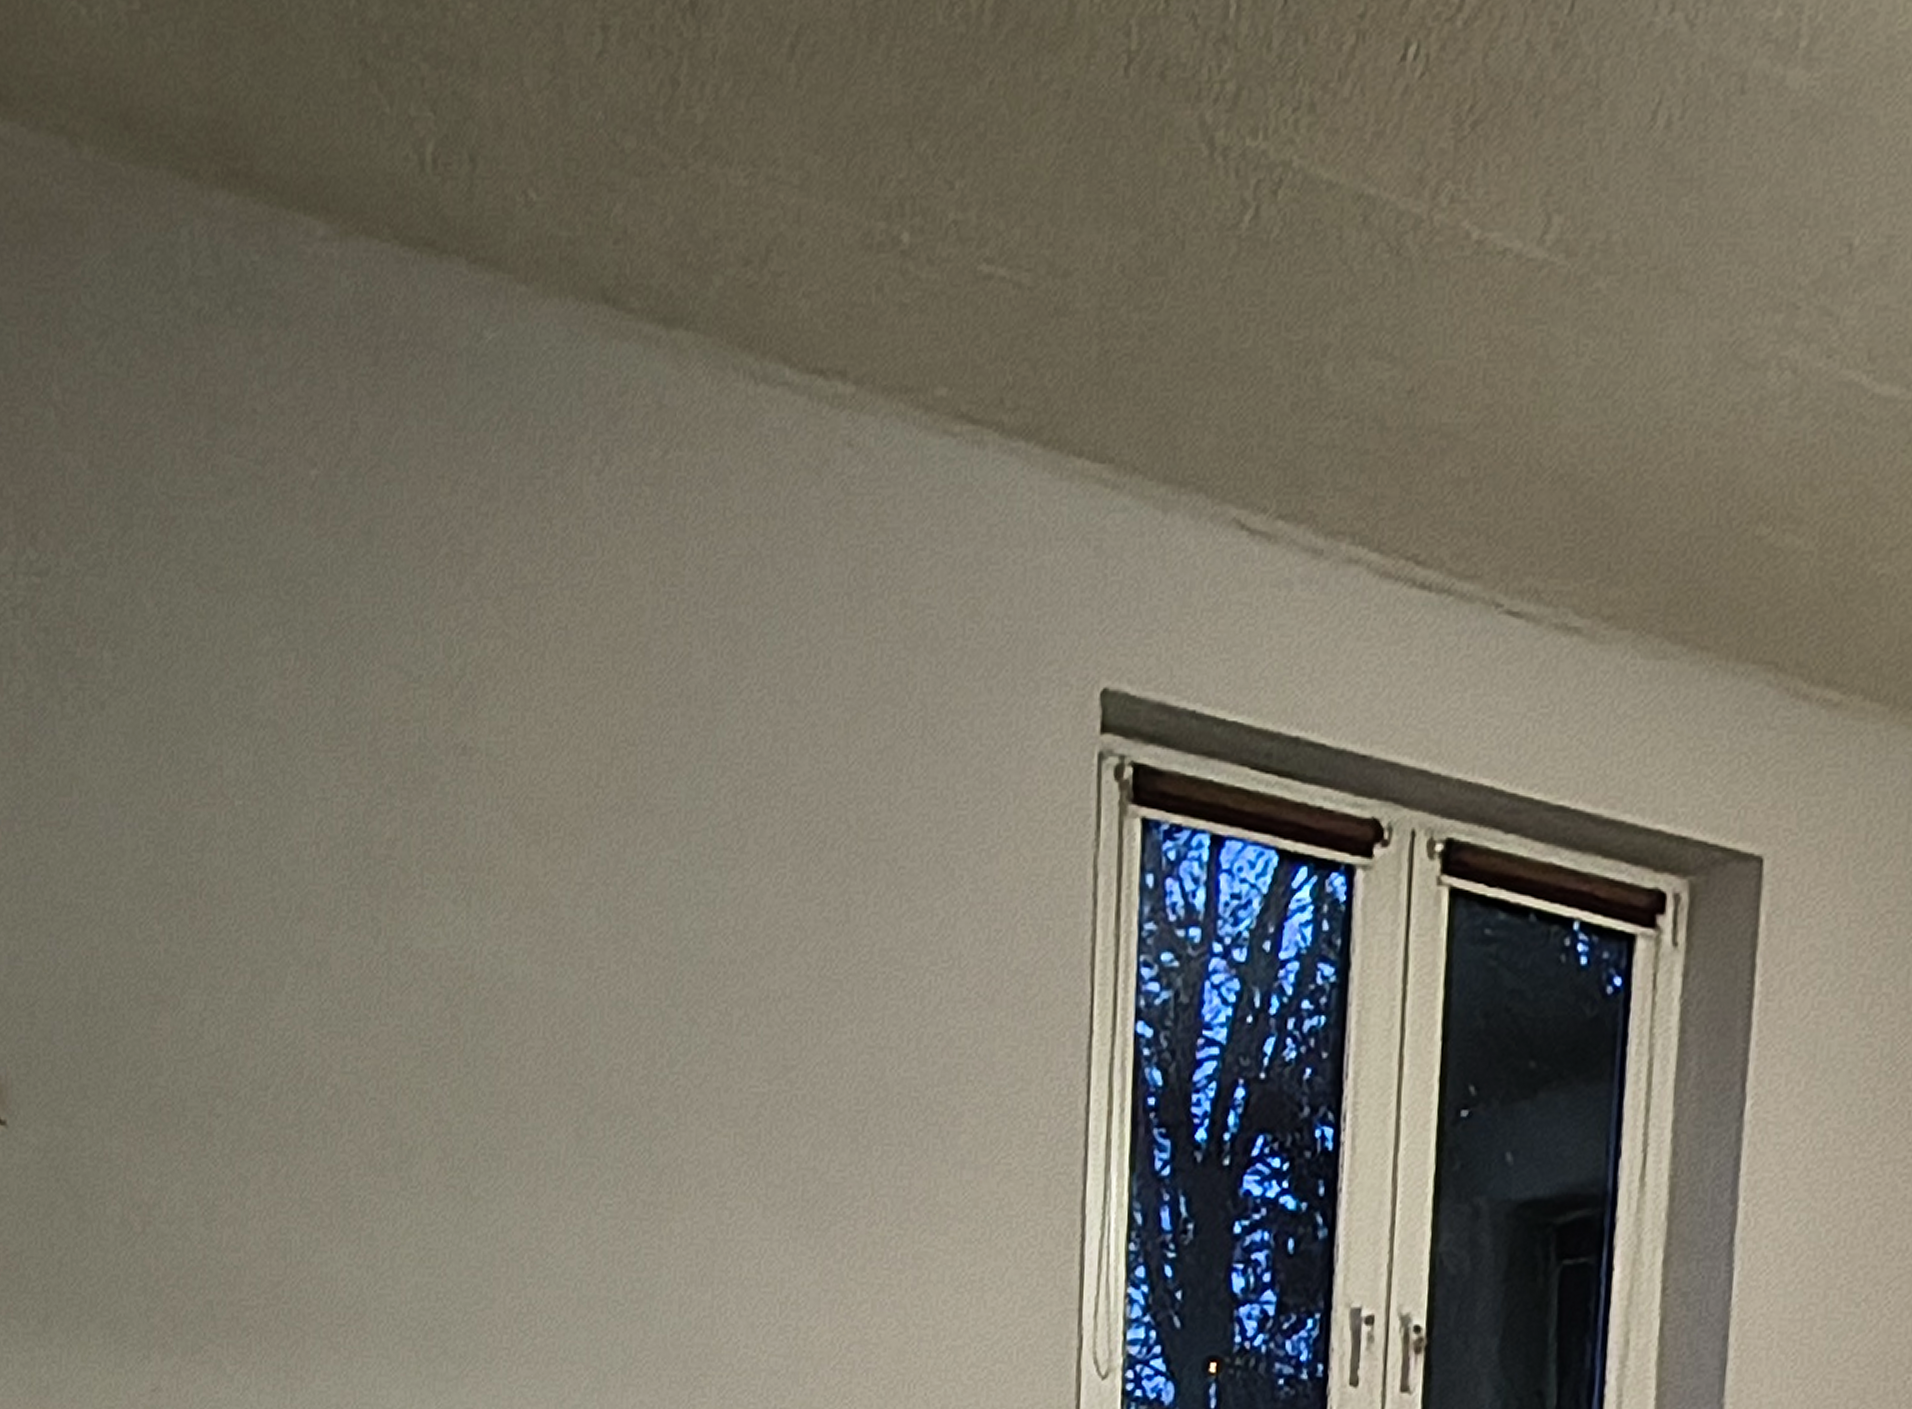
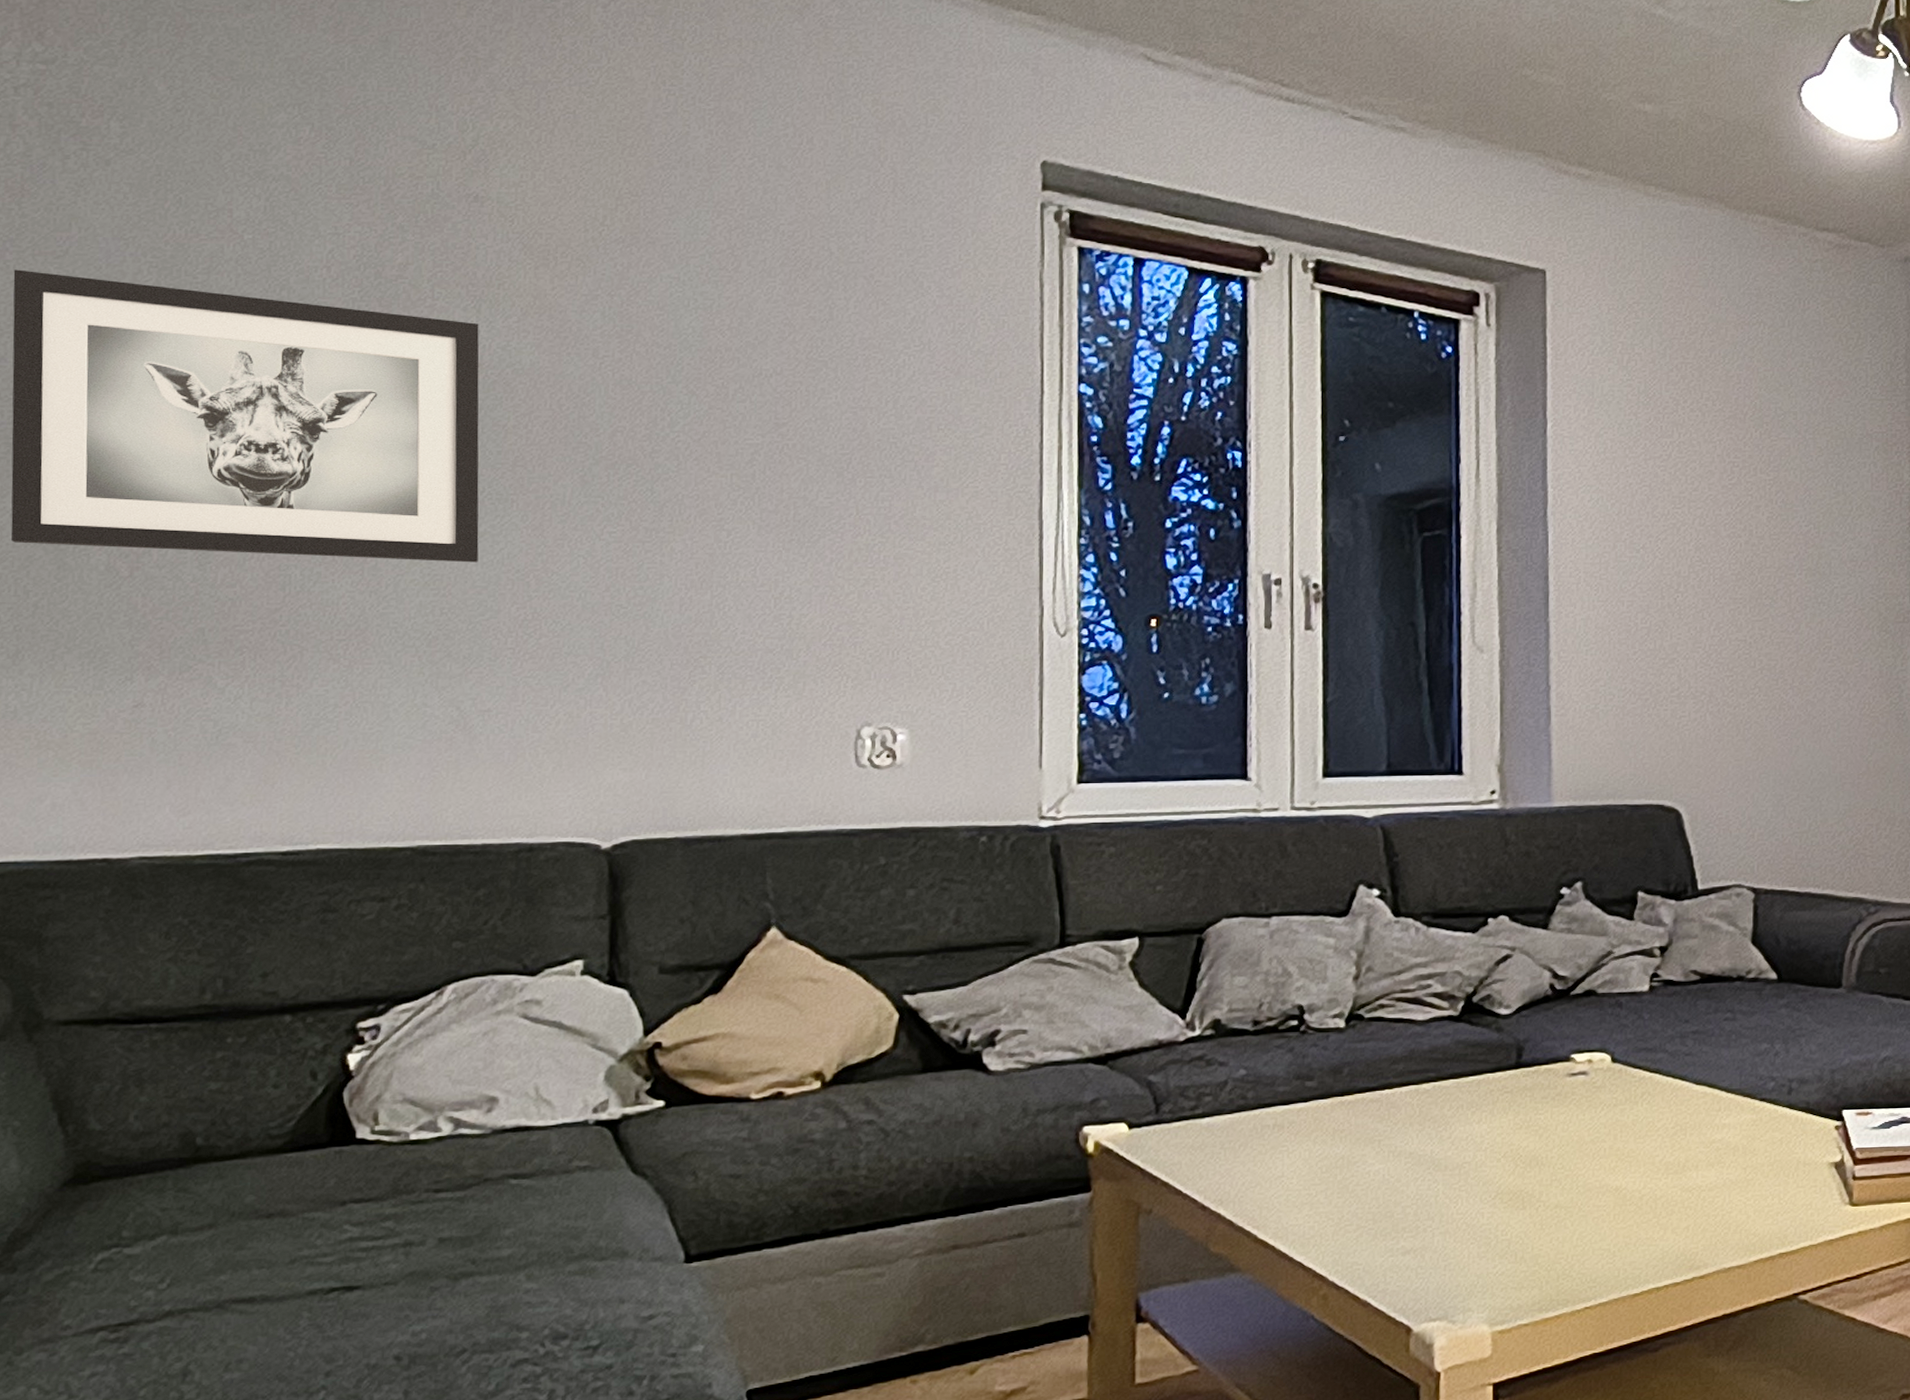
wall art: none [22,844,473,1236] -> present [10,269,480,563]

